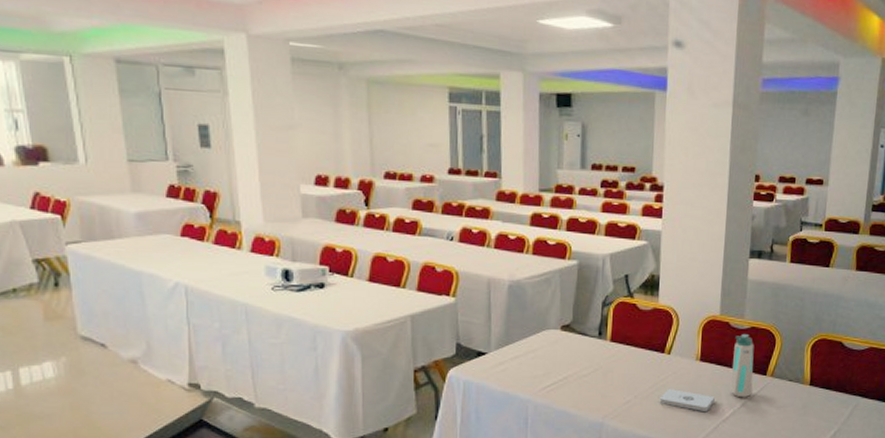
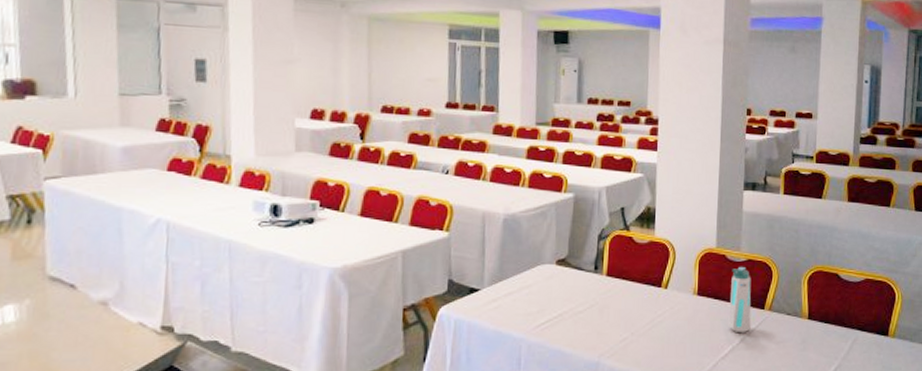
notepad: present [659,389,715,411] -> none [656,325,713,348]

